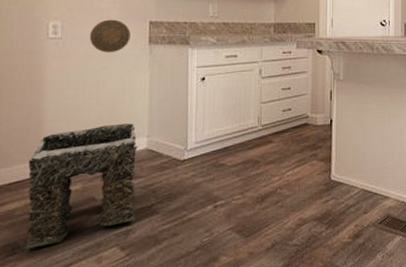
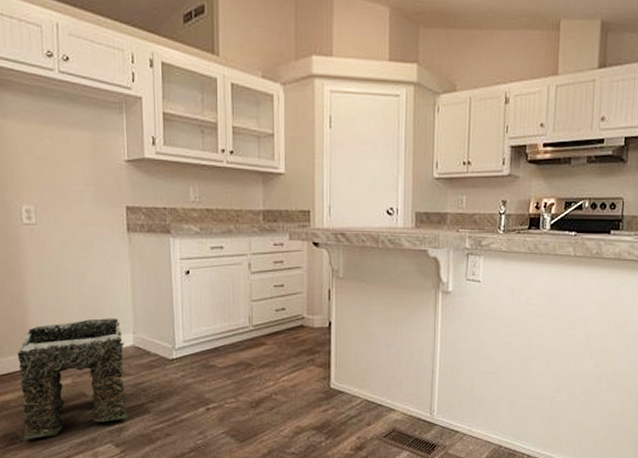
decorative plate: present [90,19,130,53] -> none [65,203,107,242]

